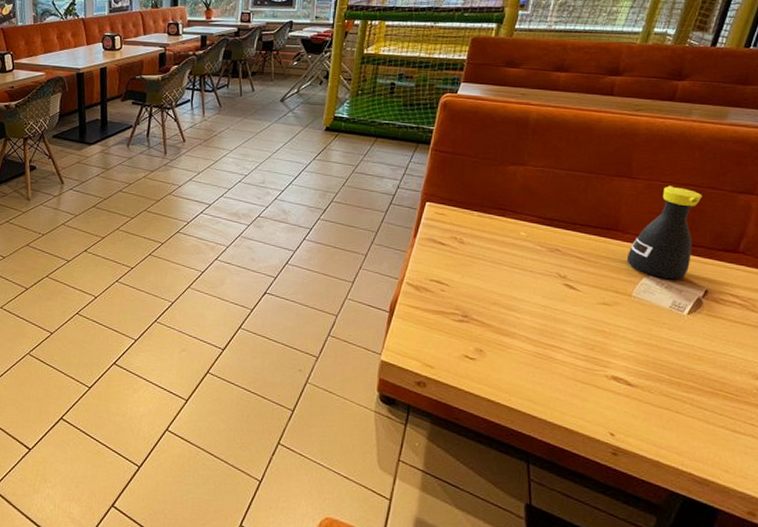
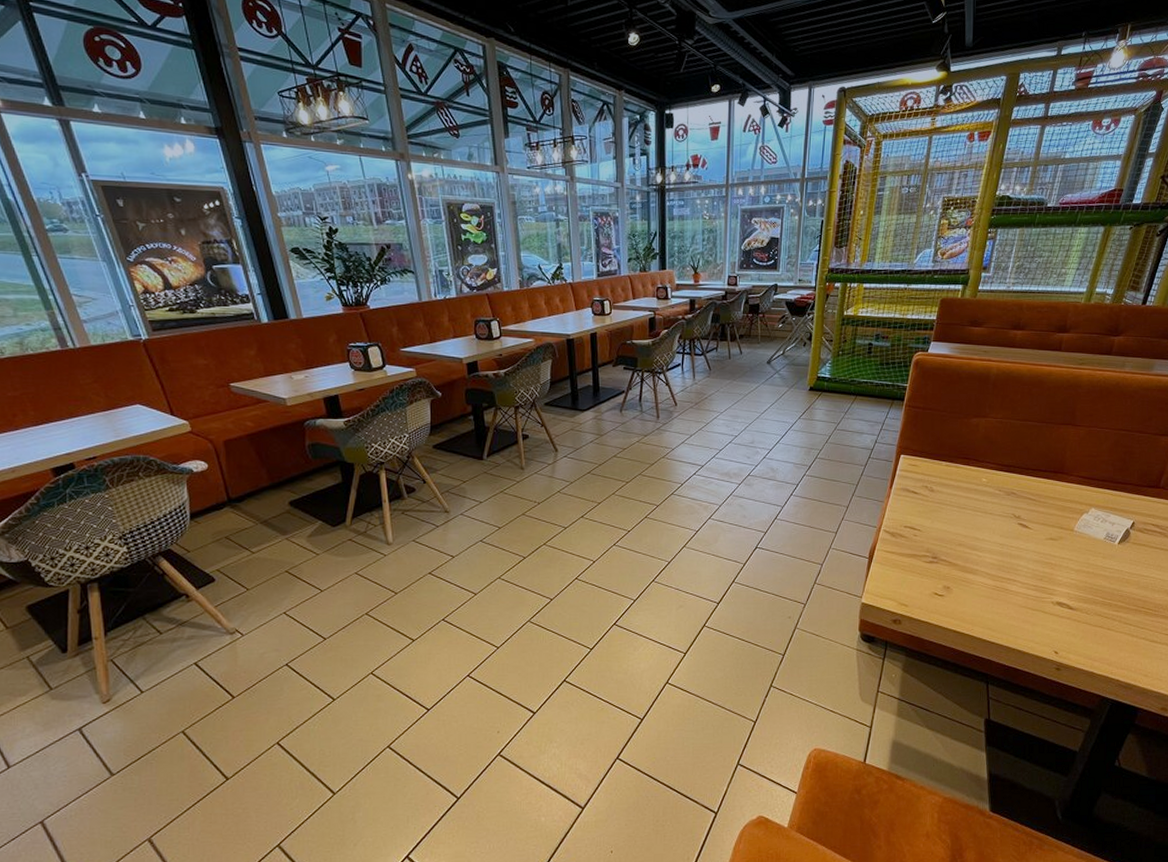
bottle: present [626,186,702,280] -> none [1070,431,1132,514]

